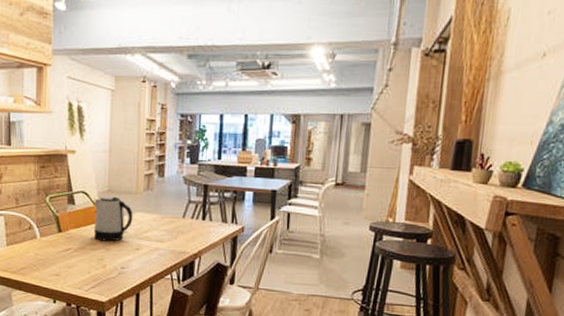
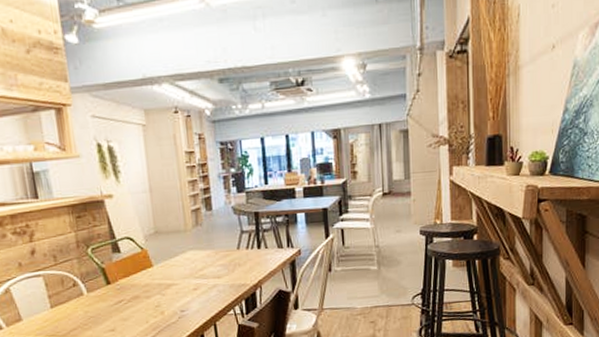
kettle: present [94,196,133,242] -> none [141,237,186,287]

